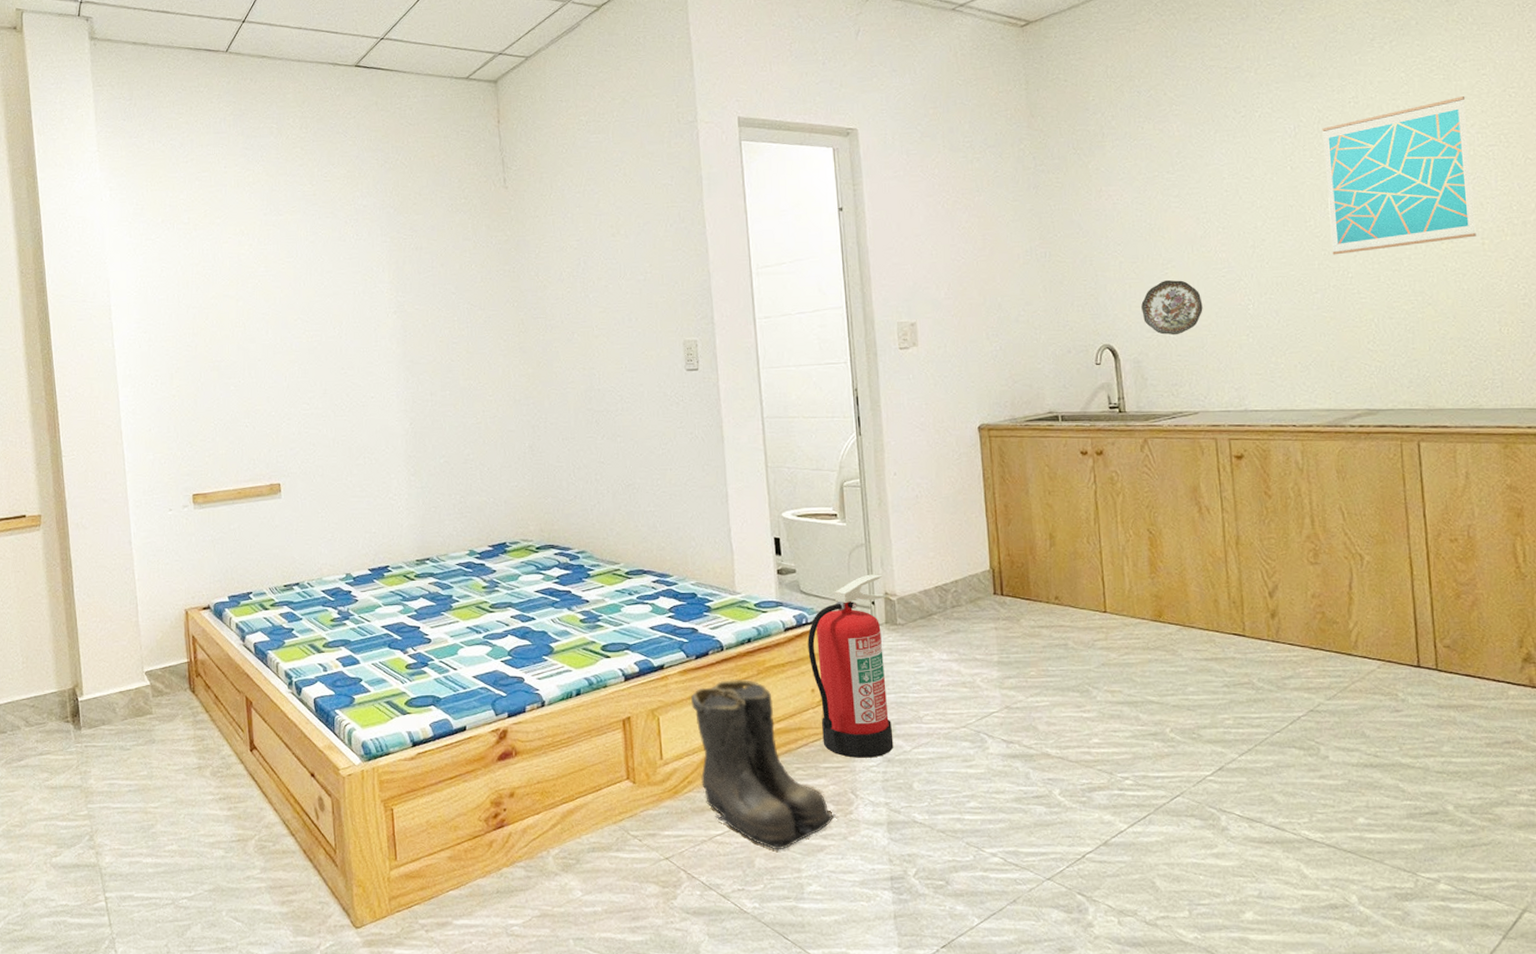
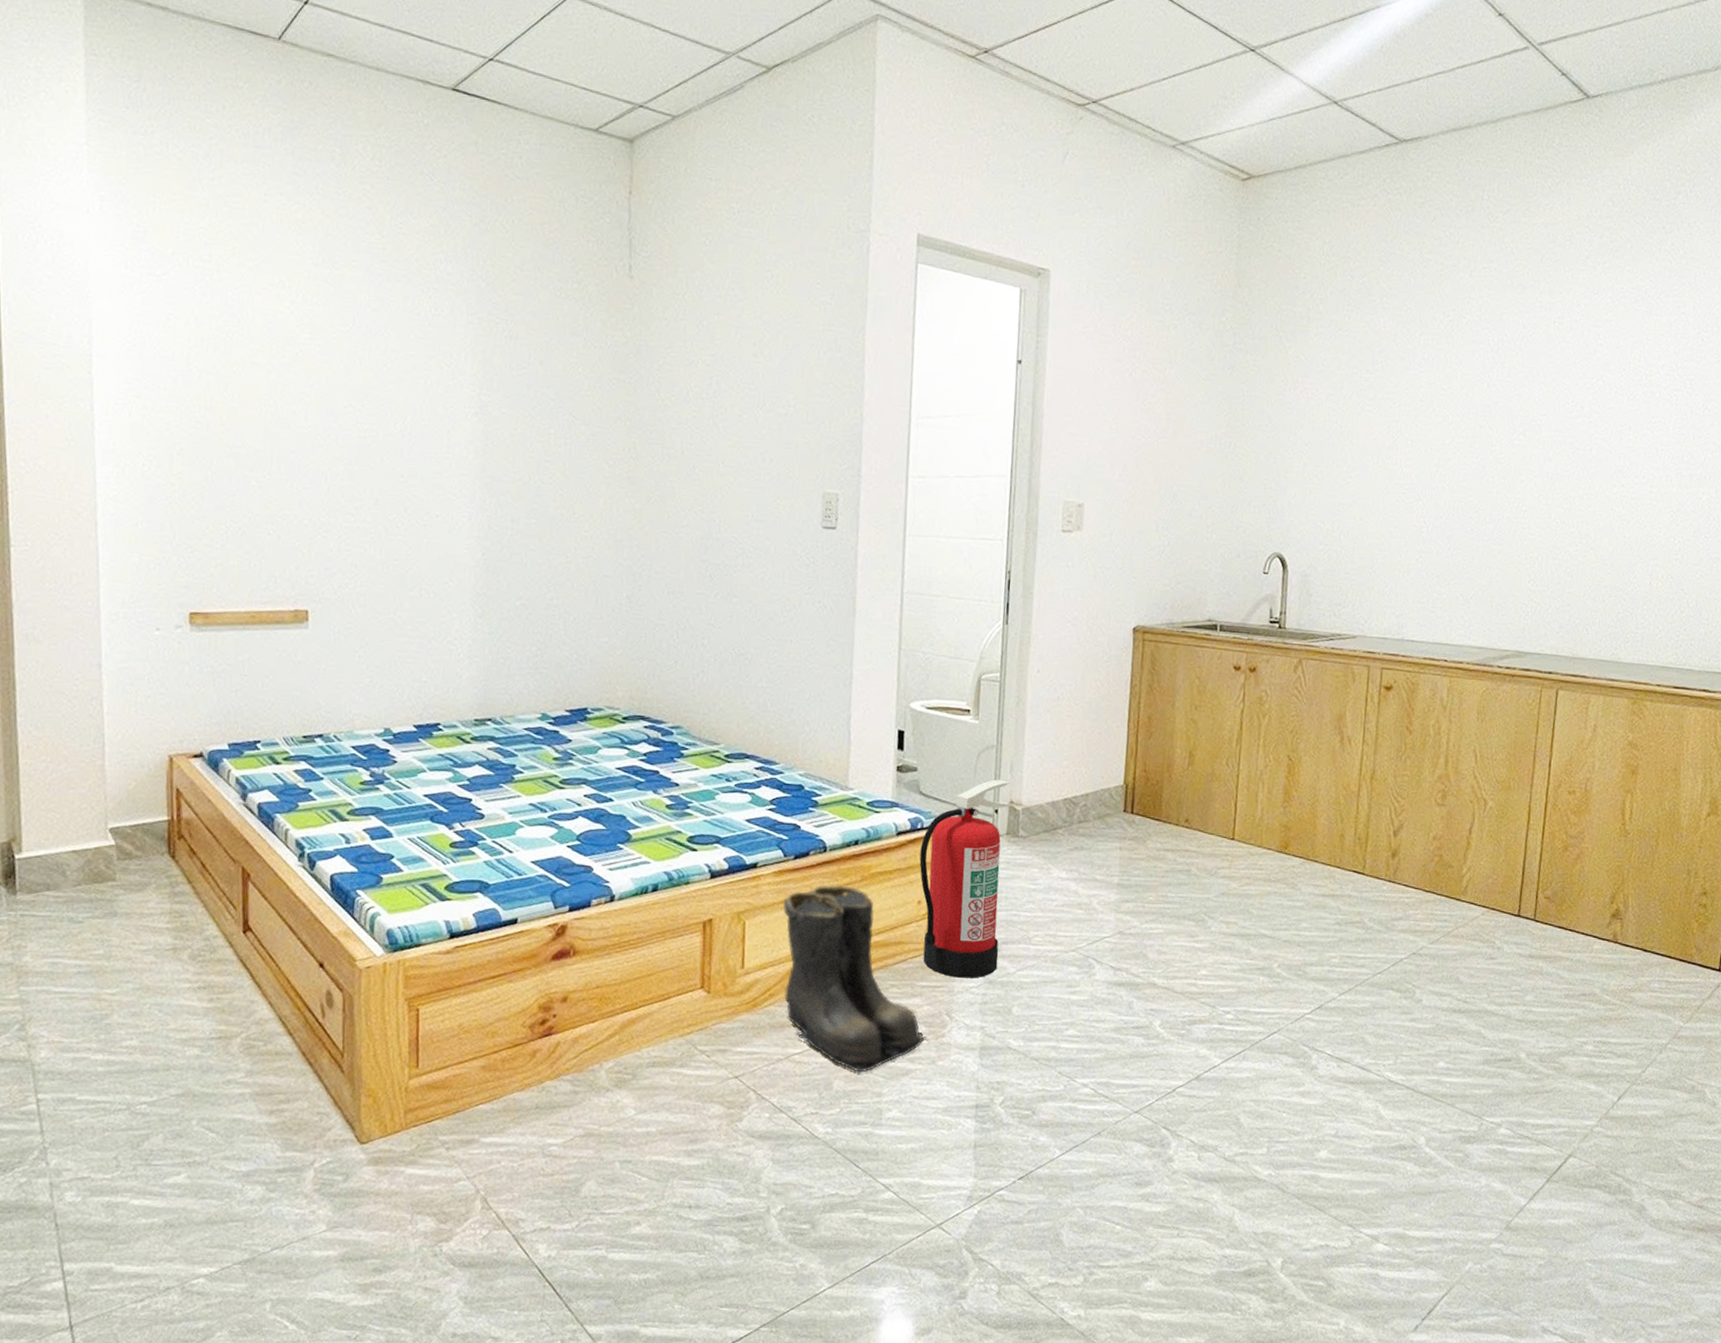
decorative plate: present [1141,279,1203,335] -> none [1318,489,1379,551]
wall art: present [1322,96,1476,255] -> none [1511,333,1662,485]

